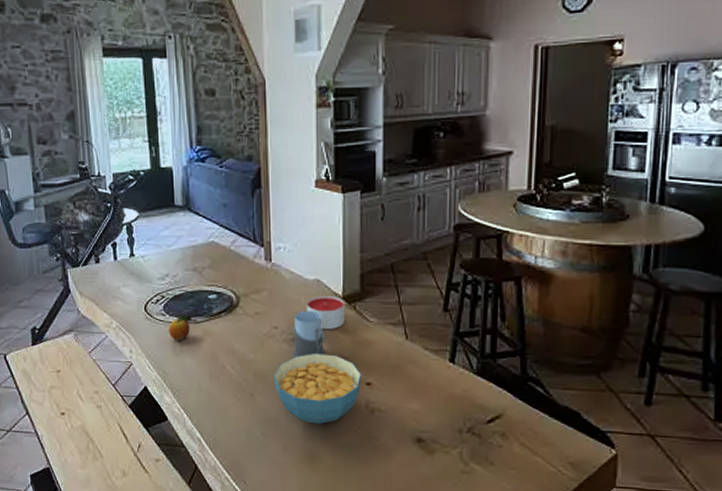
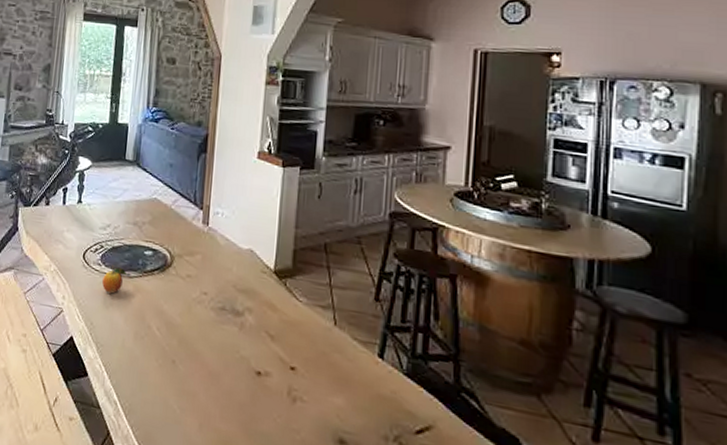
cereal bowl: present [273,354,361,424] -> none [196,326,286,406]
mug: present [292,310,326,359] -> none [218,279,254,330]
candle: present [306,296,345,330] -> none [237,266,275,304]

